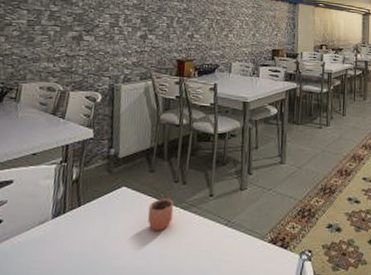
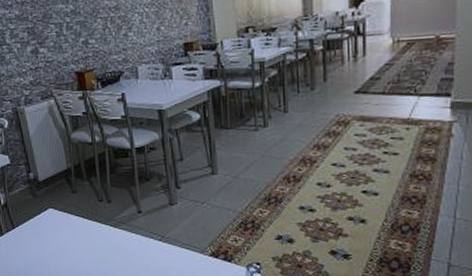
cocoa: present [147,186,174,231] -> none [78,205,104,248]

